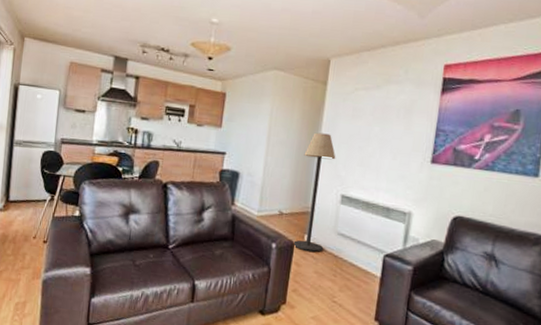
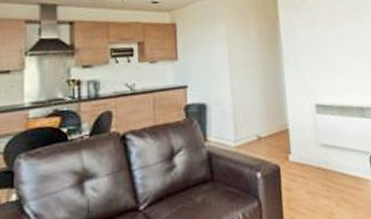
floor lamp: present [293,132,336,252] -> none [269,46,311,172]

